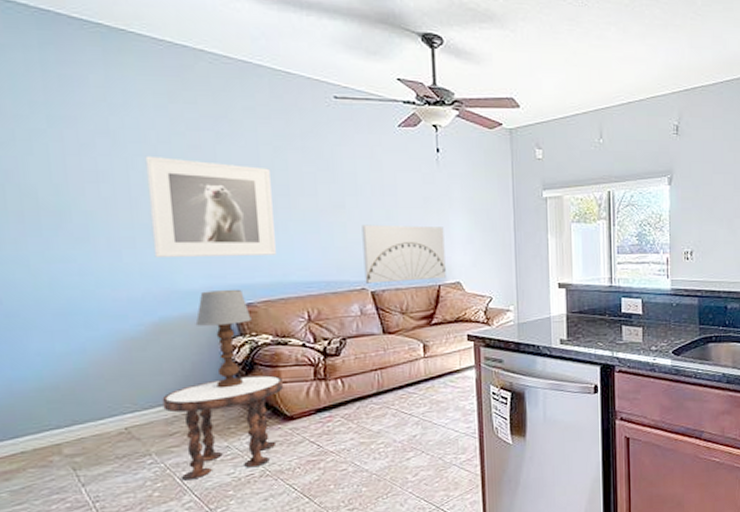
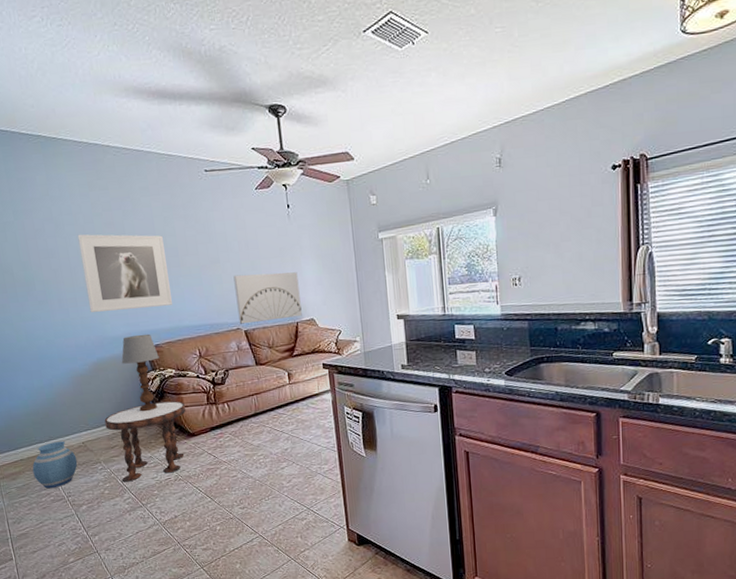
vase: none [39,426,115,492] -> present [32,441,78,489]

